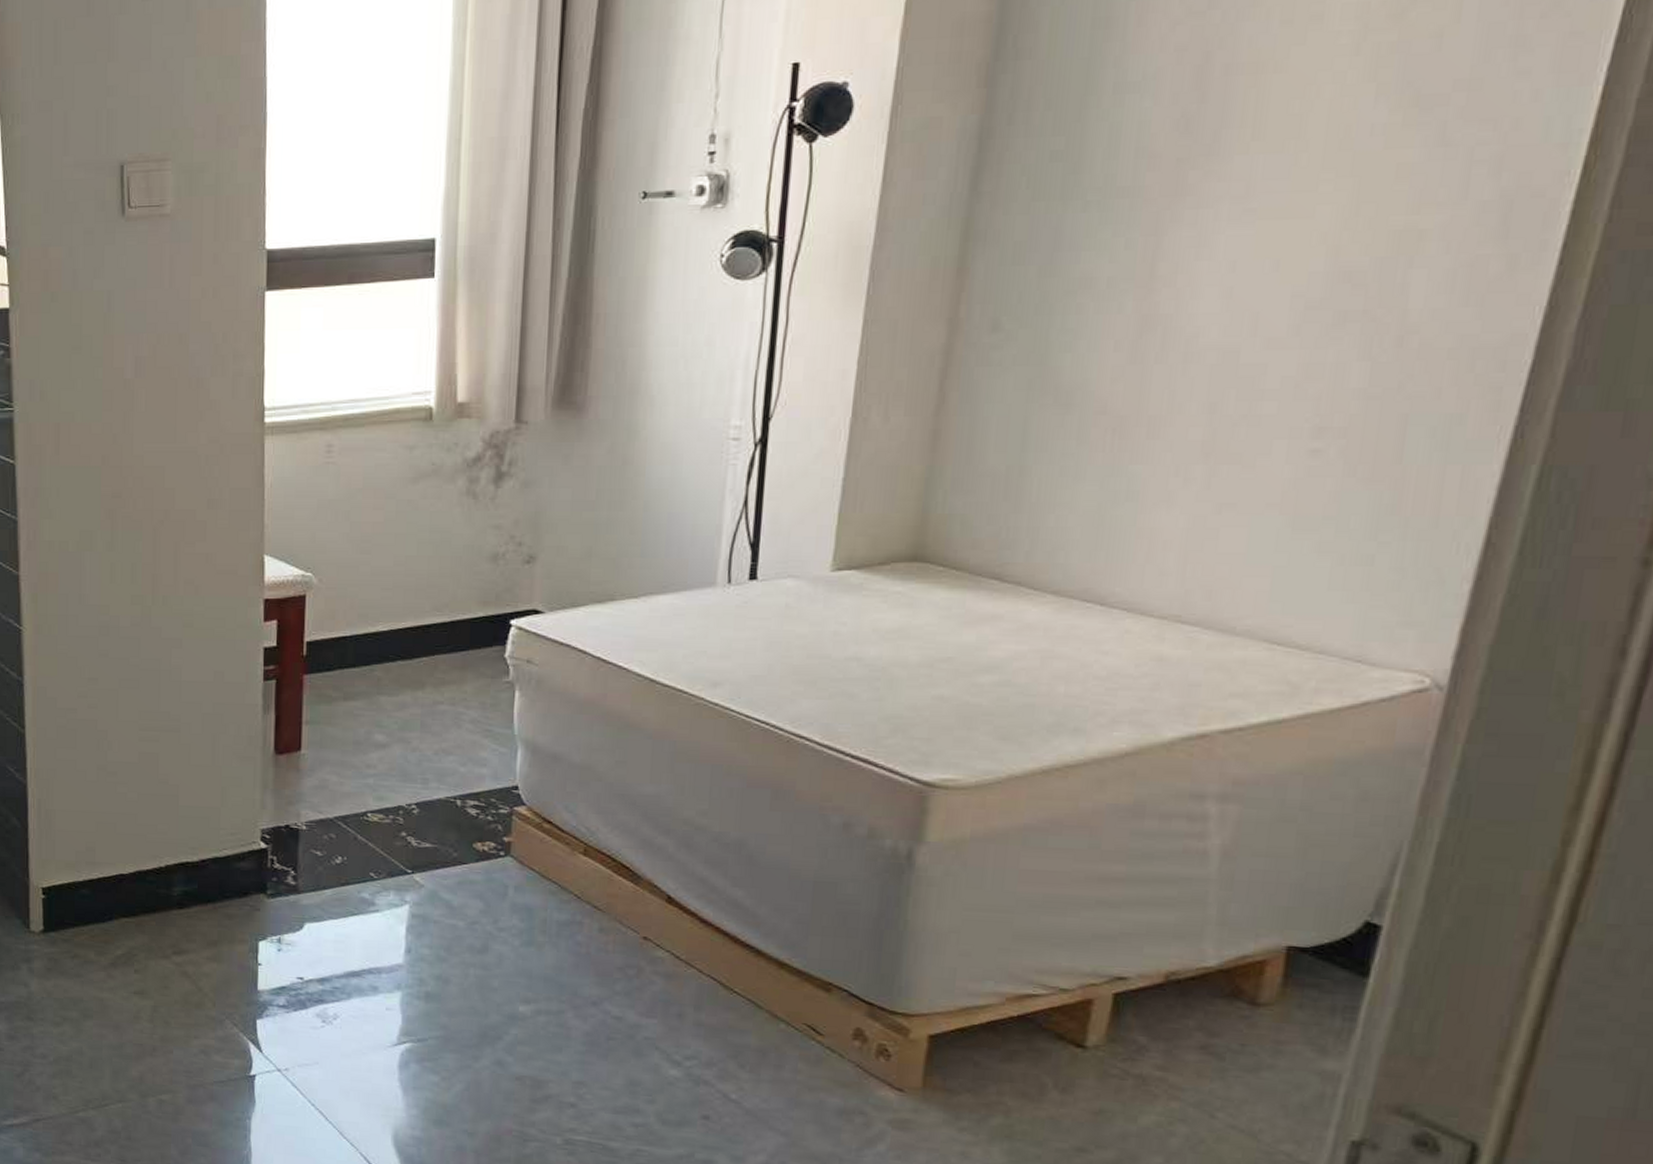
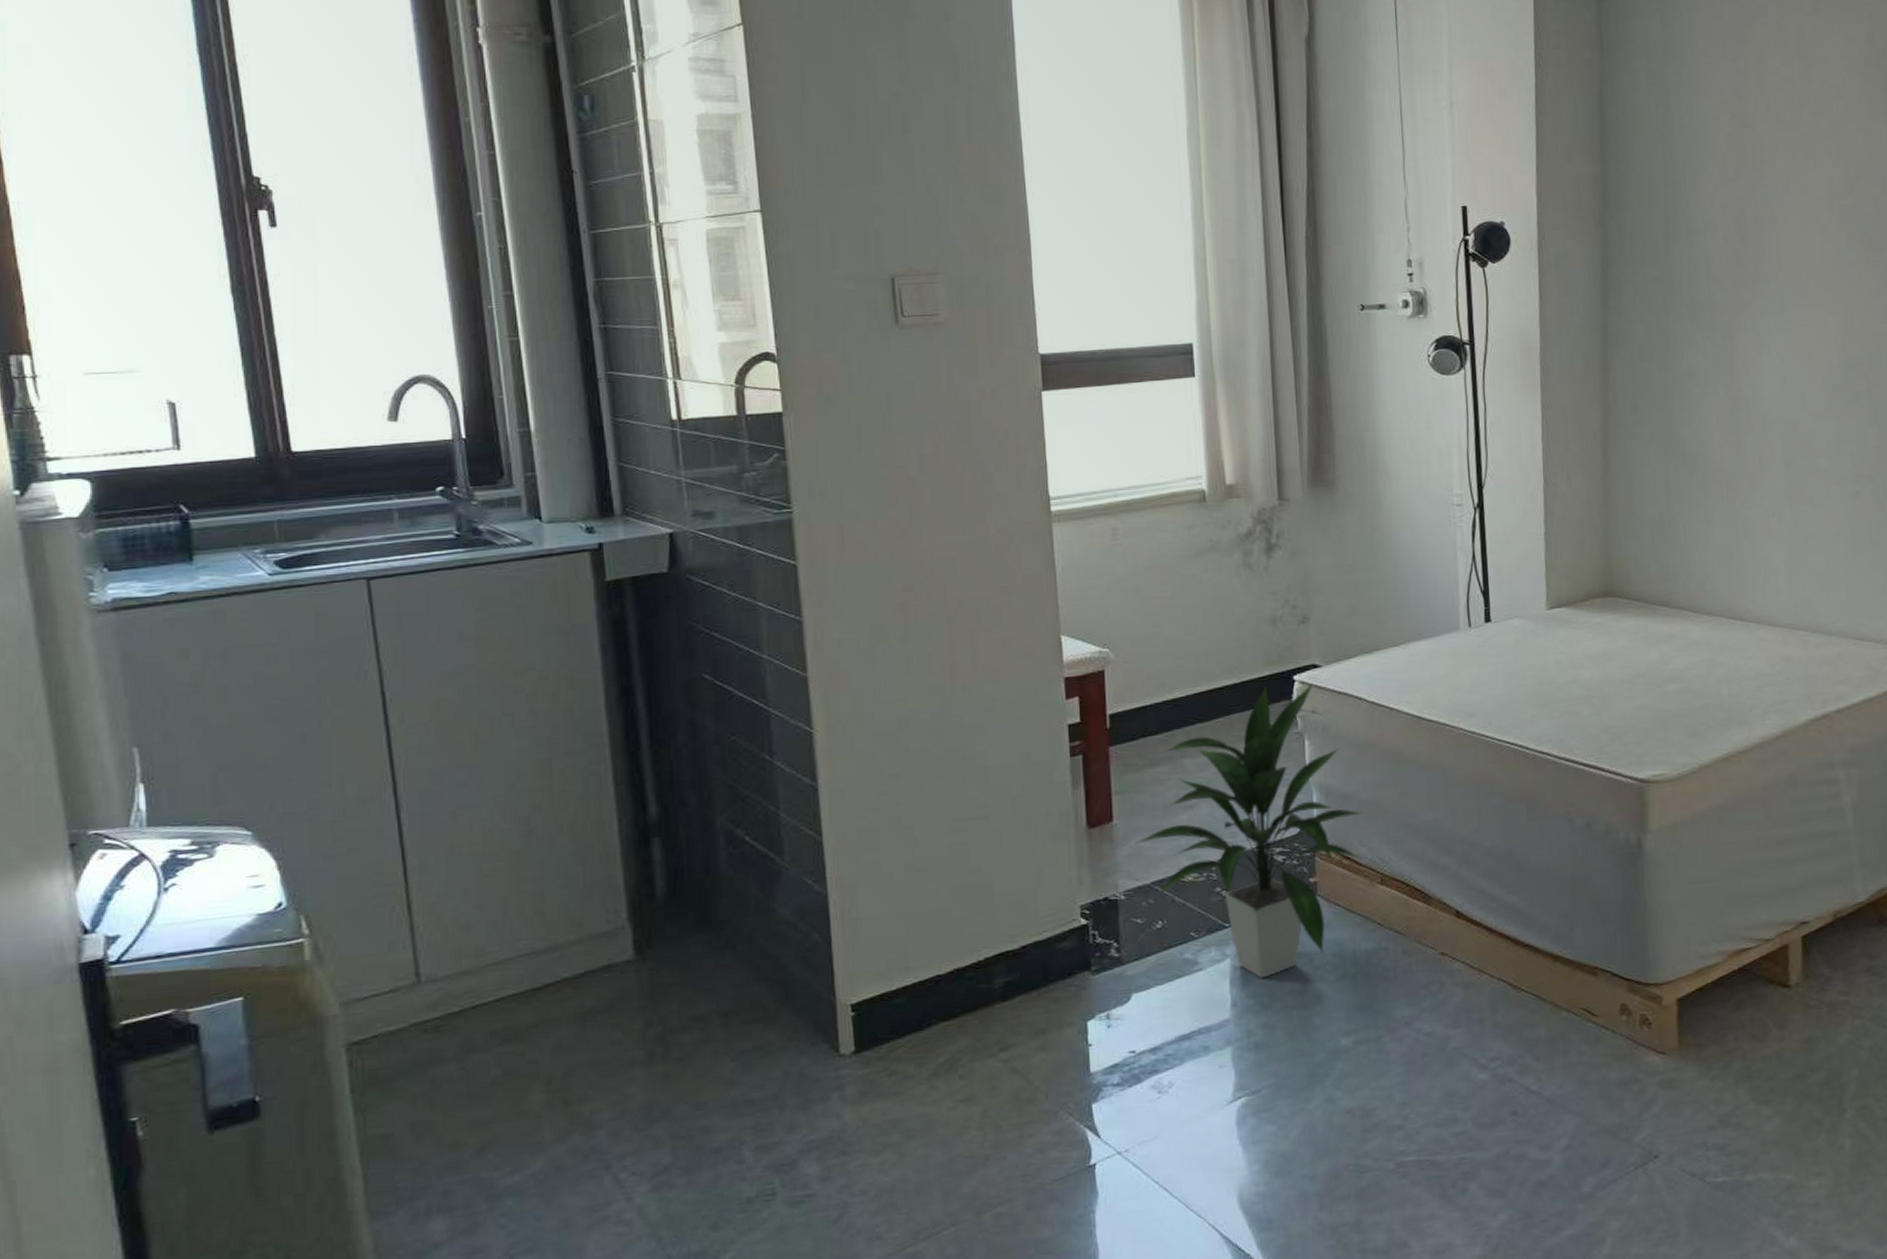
indoor plant: none [321,629,573,931] -> present [1135,683,1363,978]

